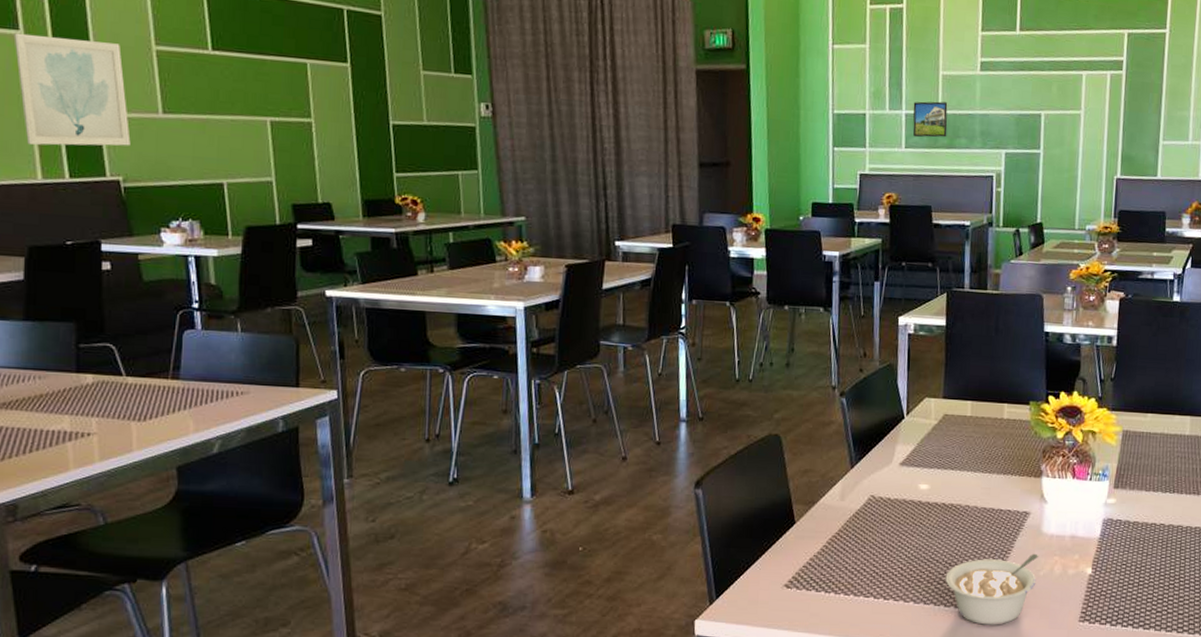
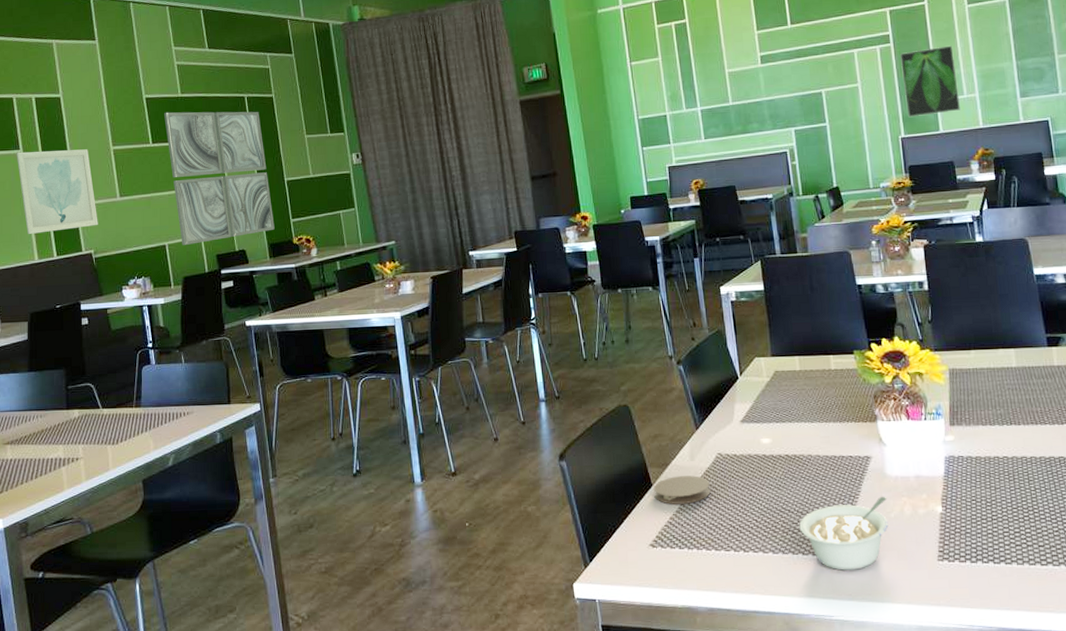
wall art: none [230,11,372,188] -> present [164,111,275,246]
coaster: none [796,515,858,546] -> present [653,475,711,505]
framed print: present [912,101,948,138] -> none [706,95,740,129]
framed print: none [1127,83,1187,158] -> present [900,45,960,118]

